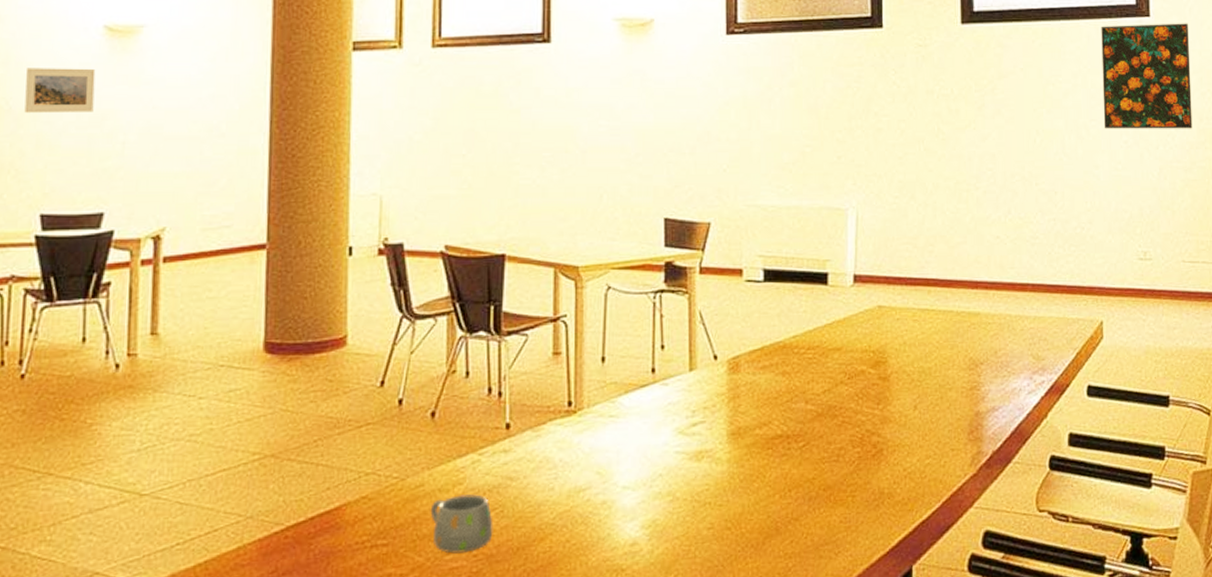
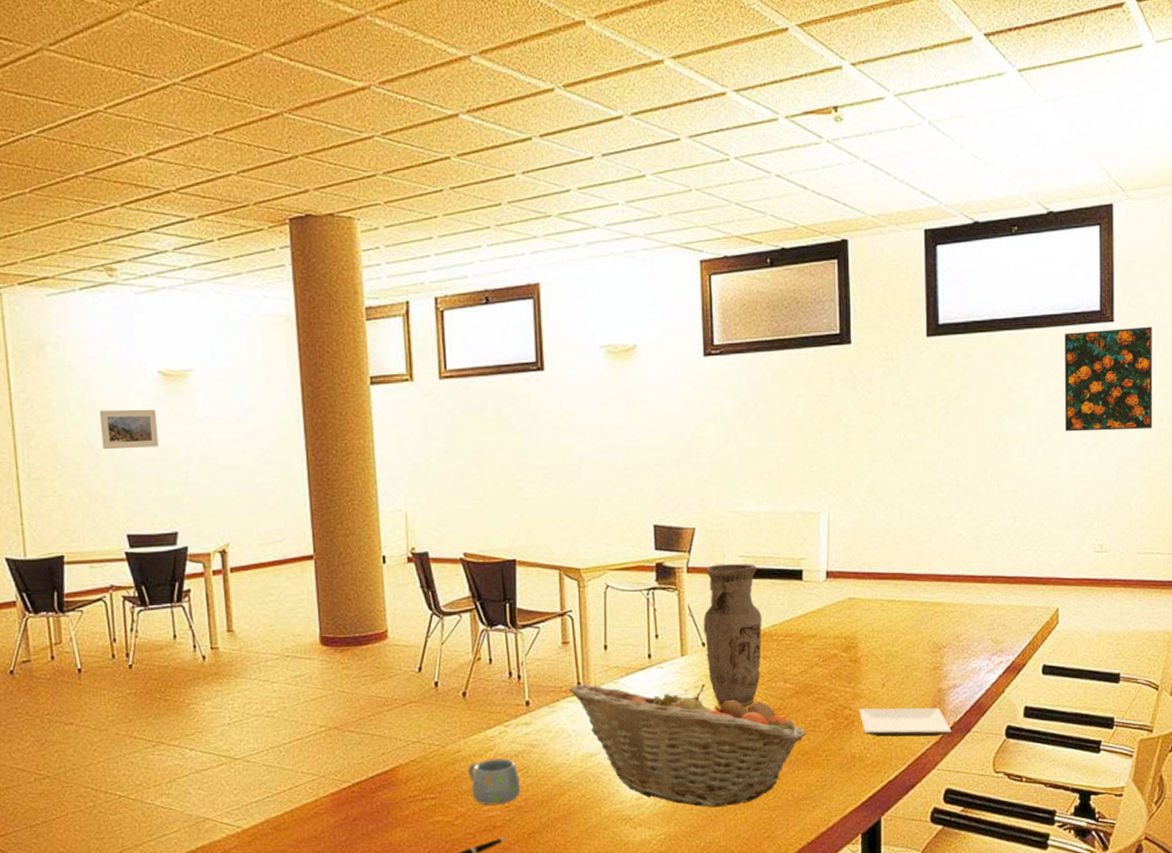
fruit basket: none [558,403,829,555] -> present [569,684,806,808]
vase: none [716,264,782,432] -> present [703,563,762,707]
plate: none [889,434,991,469] -> present [860,707,952,737]

